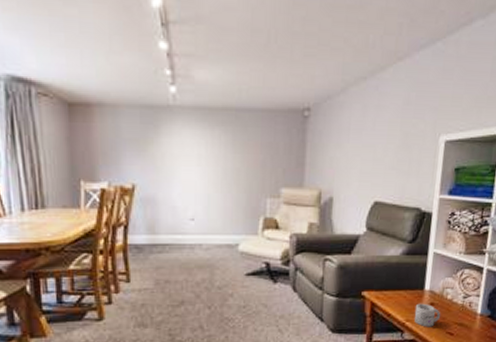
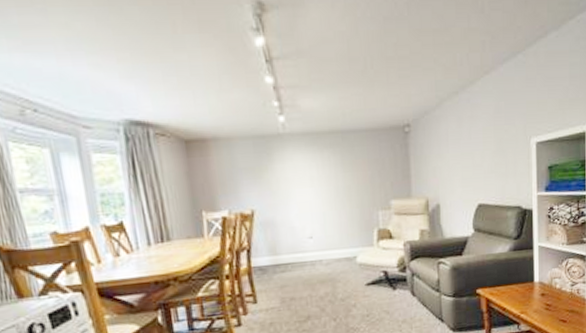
mug: present [414,303,441,327] -> none [527,294,553,317]

